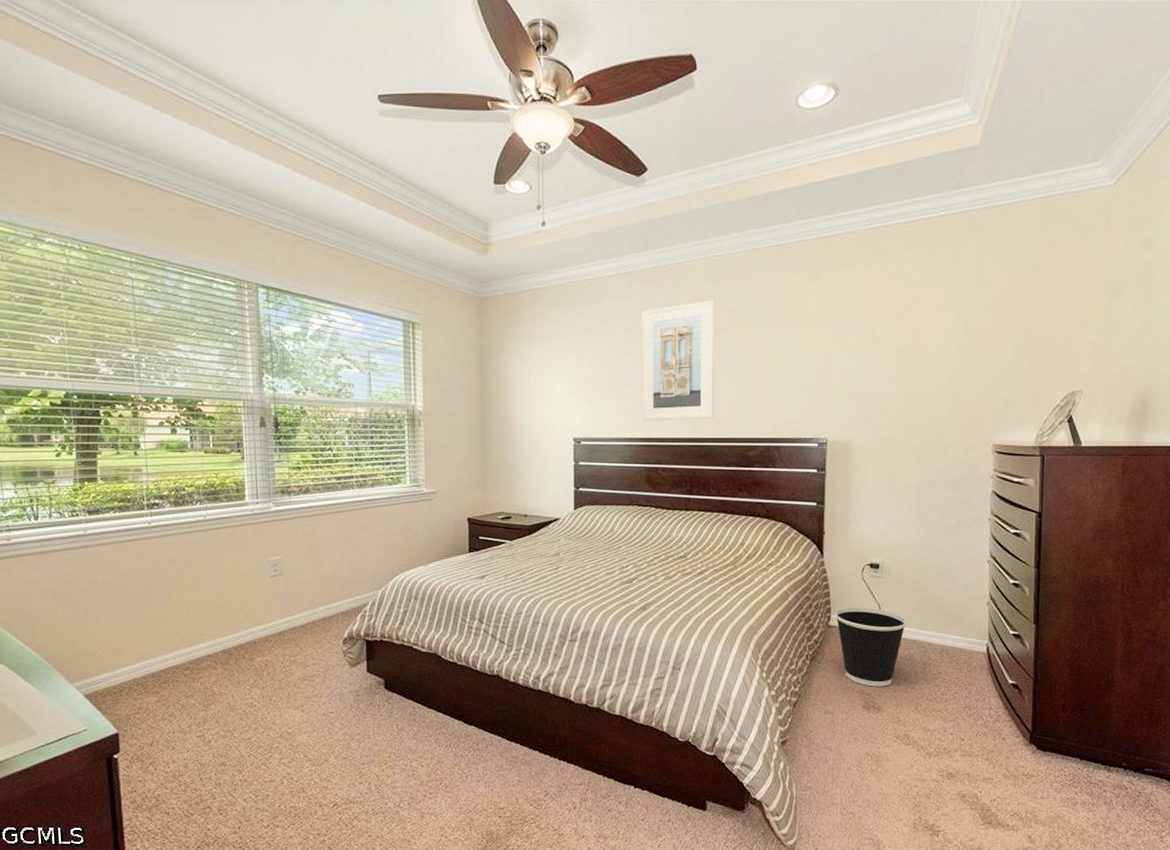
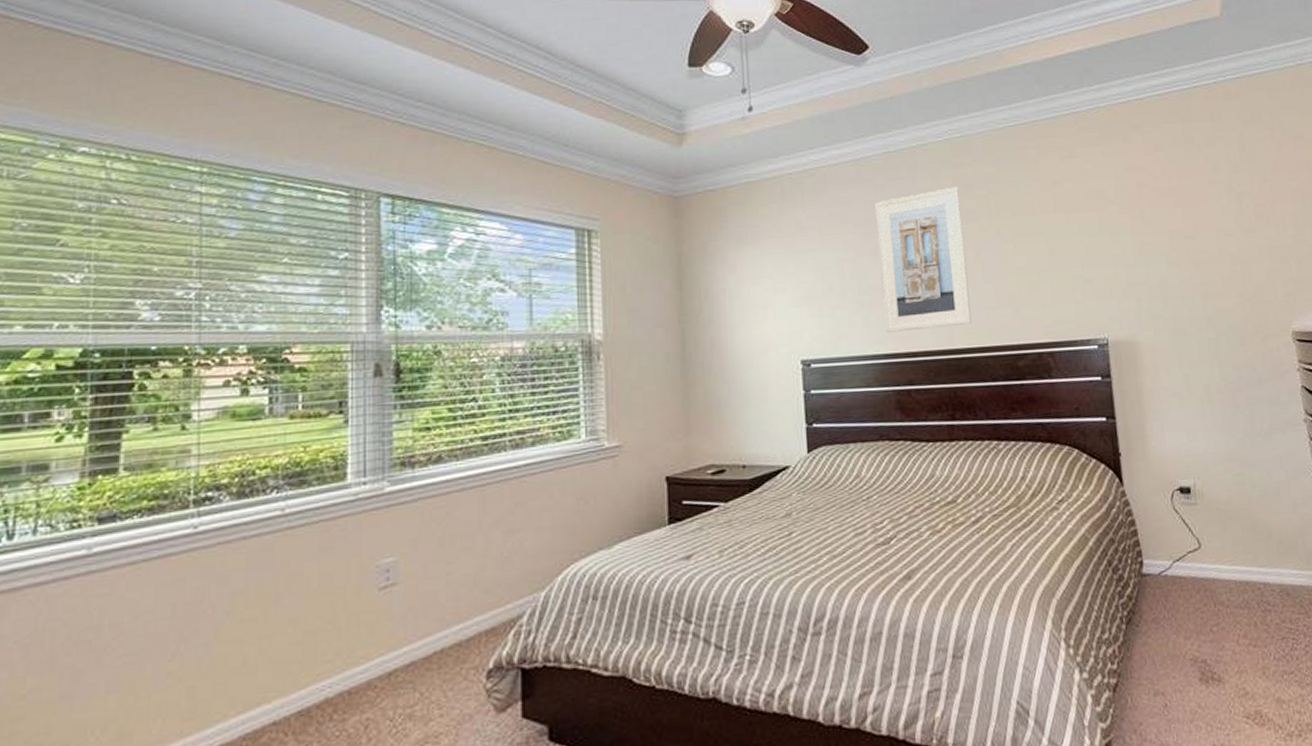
wastebasket: present [834,607,907,687] -> none [1146,544,1235,651]

